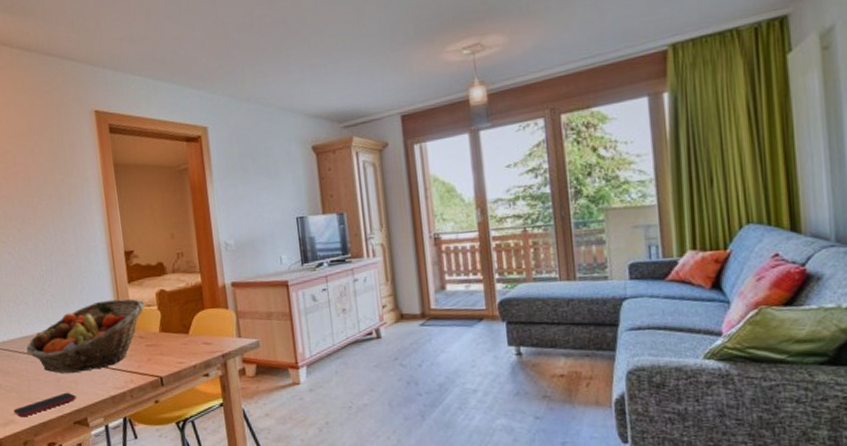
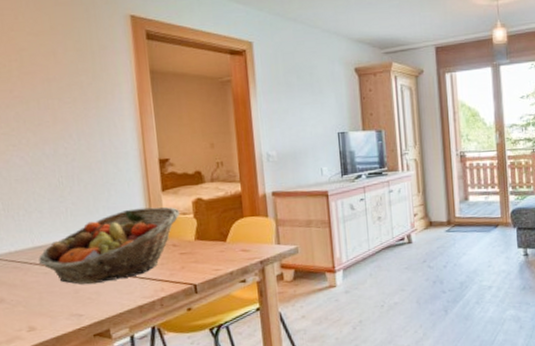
smartphone: present [13,392,76,418] -> none [19,303,98,333]

